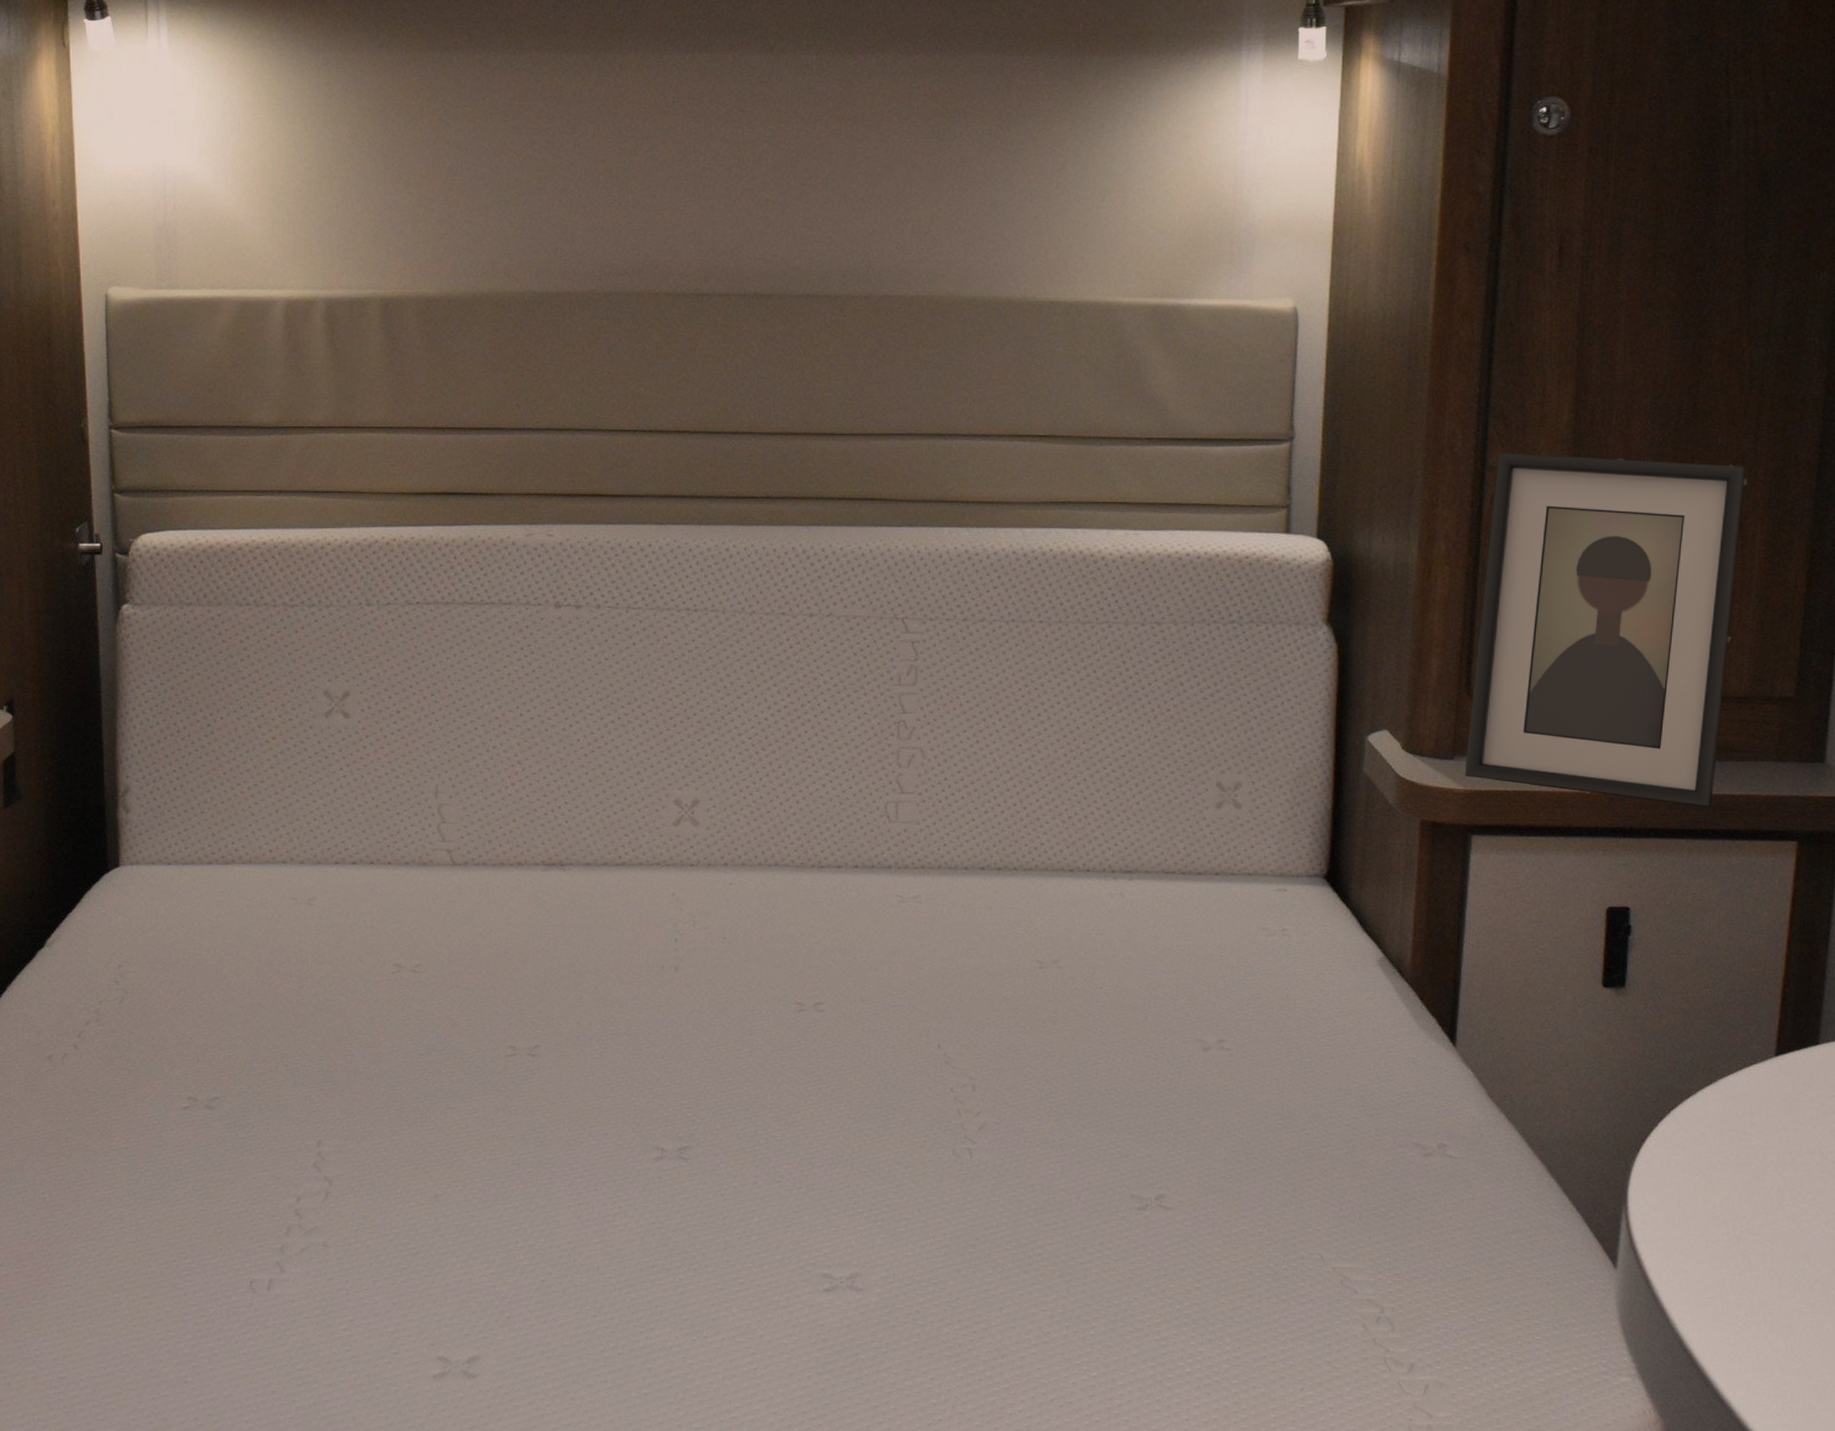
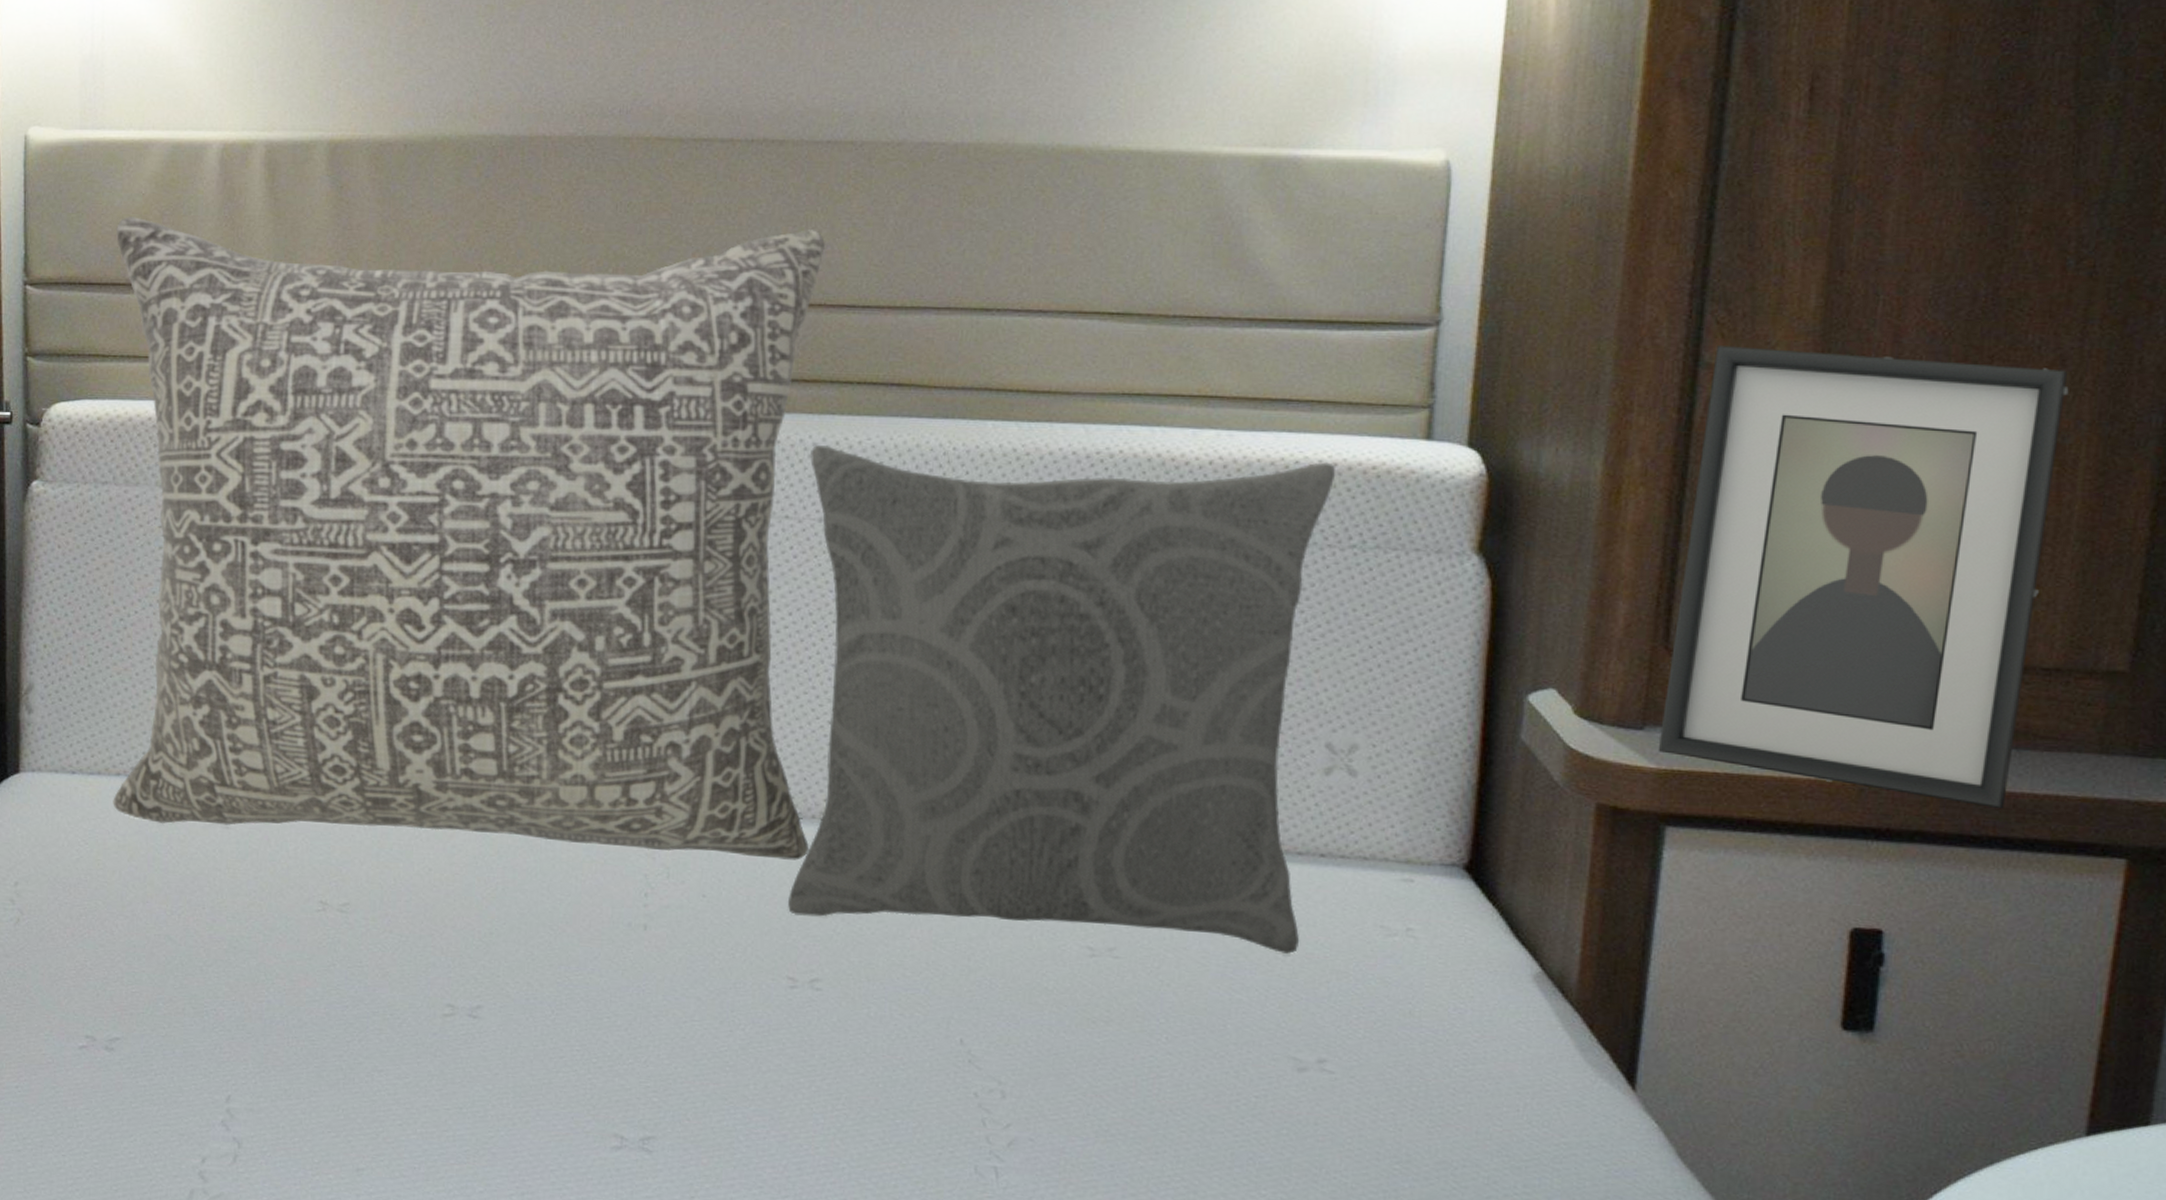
pillow: none [193,366,810,904] -> present [113,217,826,860]
pillow: none [795,552,1218,956] -> present [788,445,1336,954]

